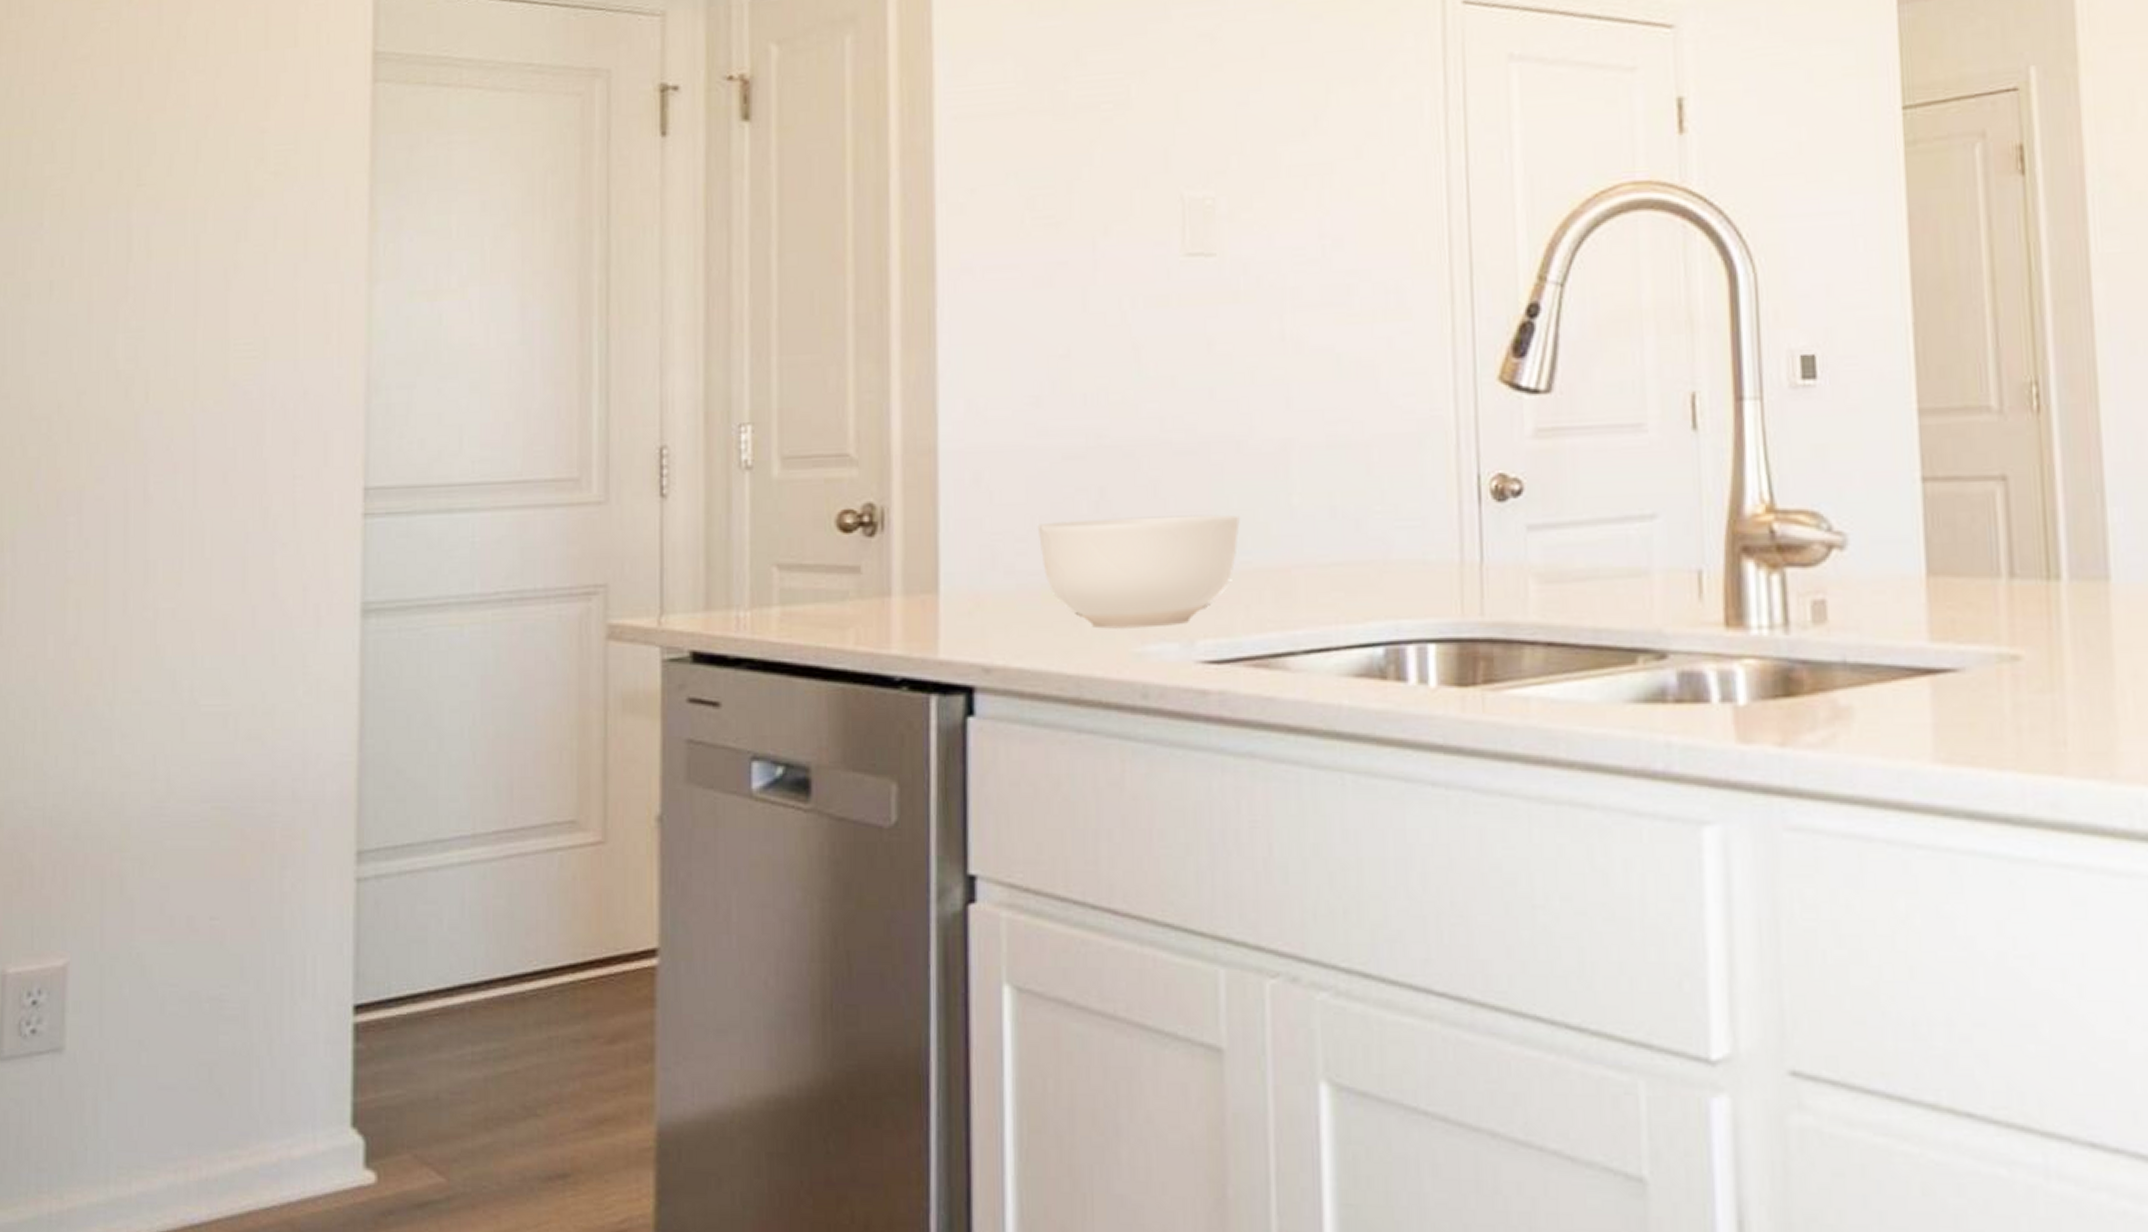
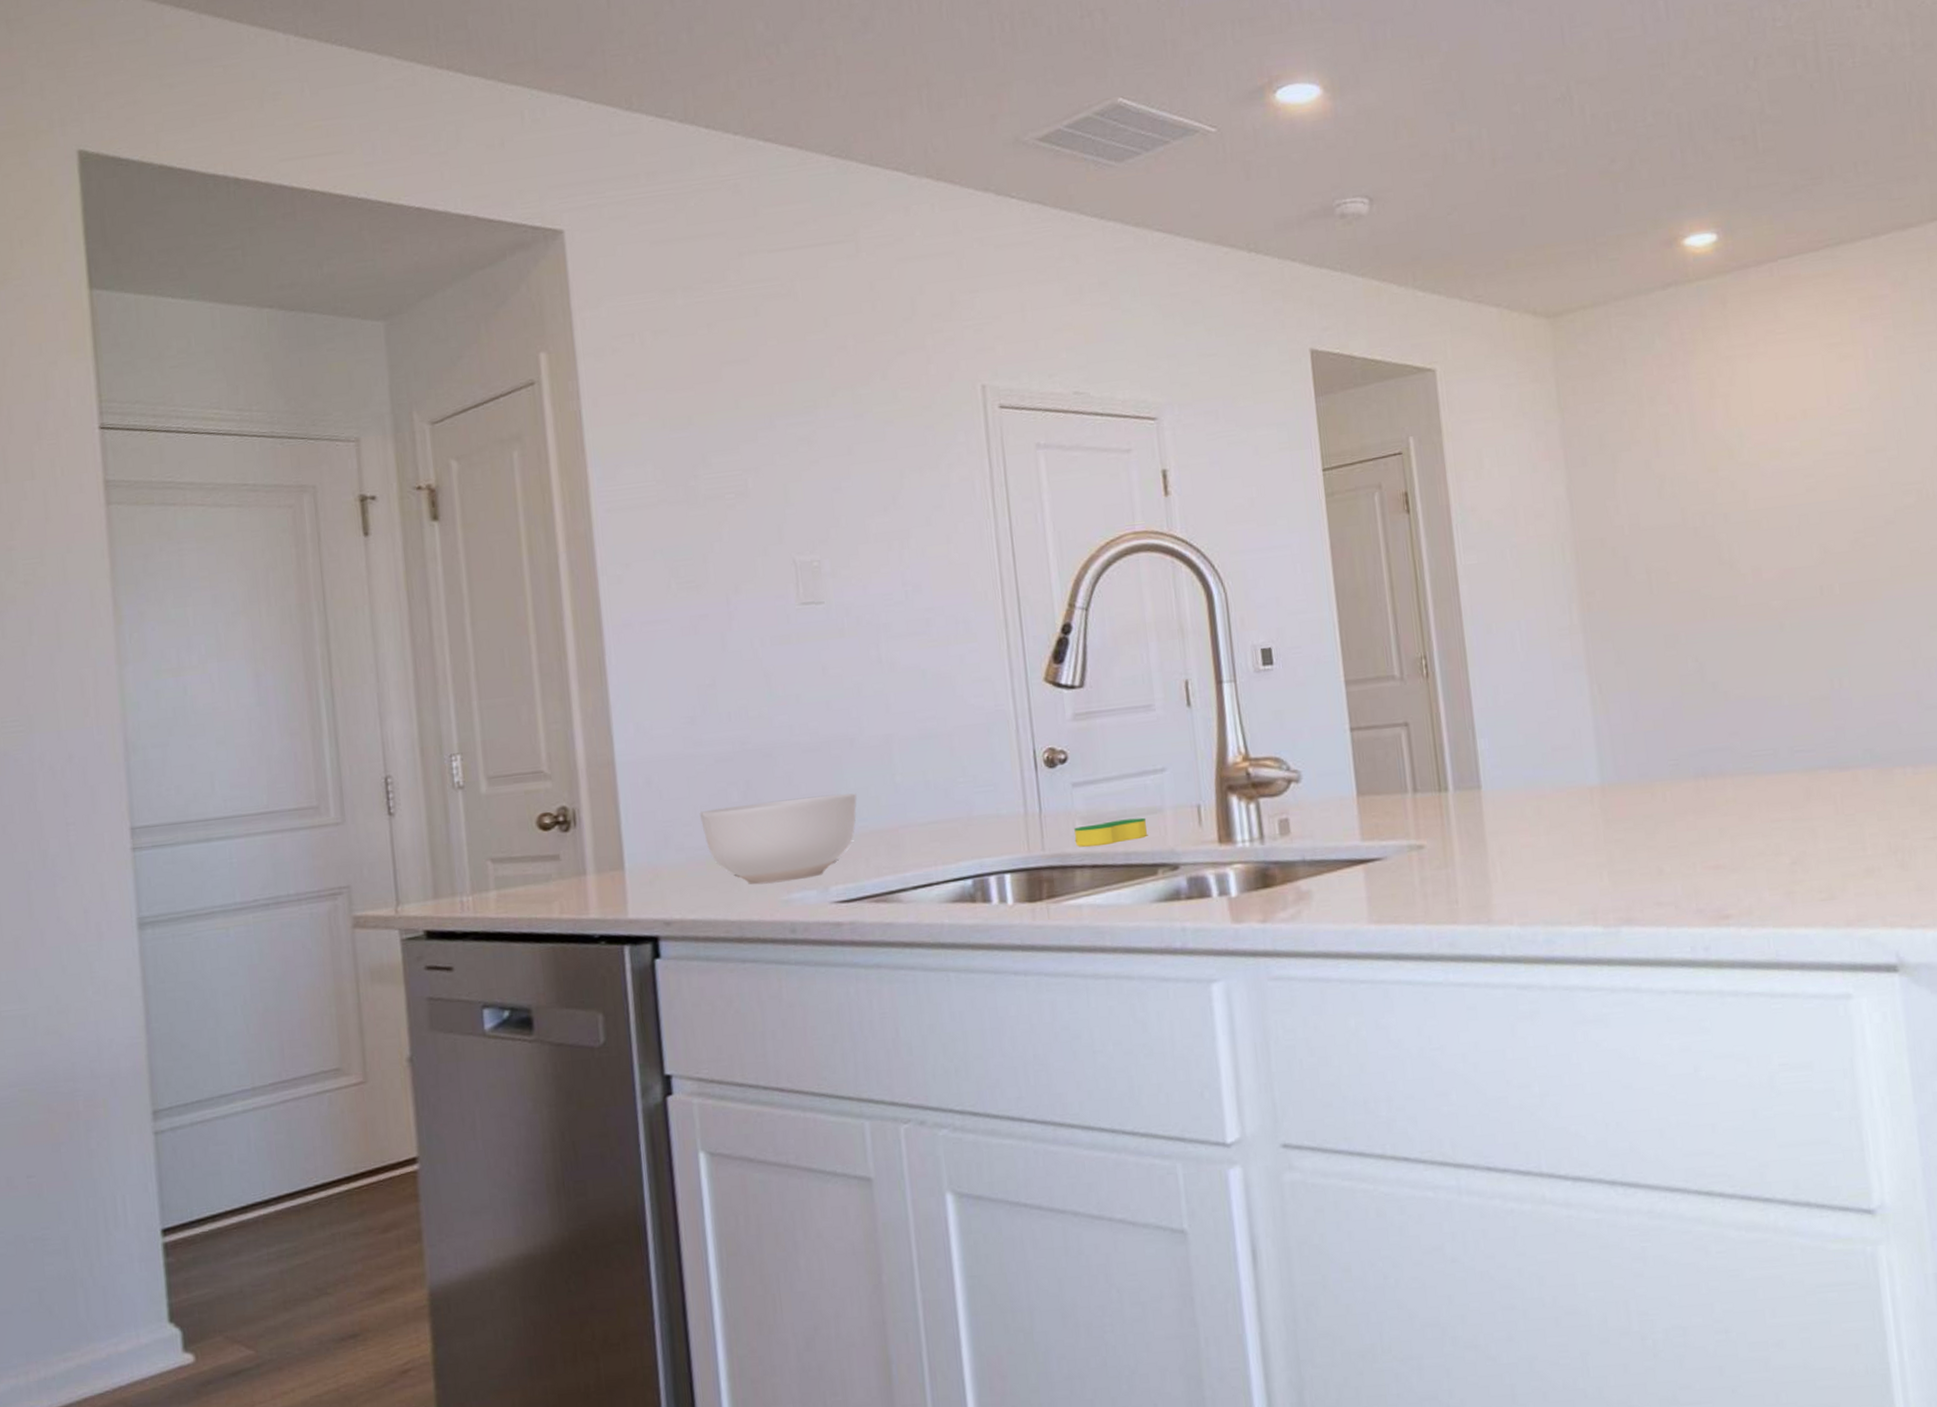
sponge: none [1526,581,1625,617] -> present [1074,817,1147,848]

